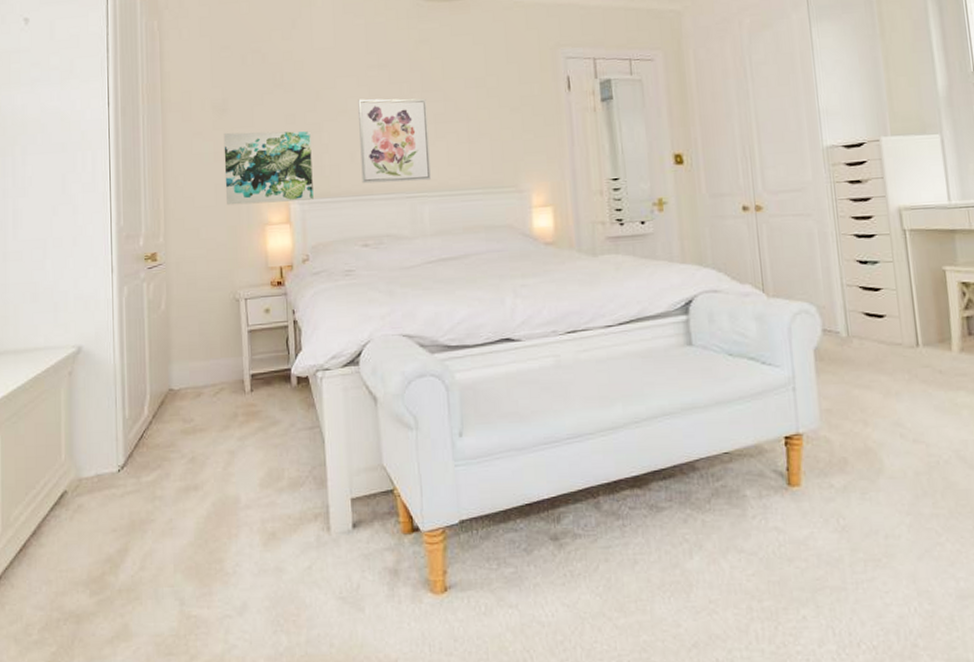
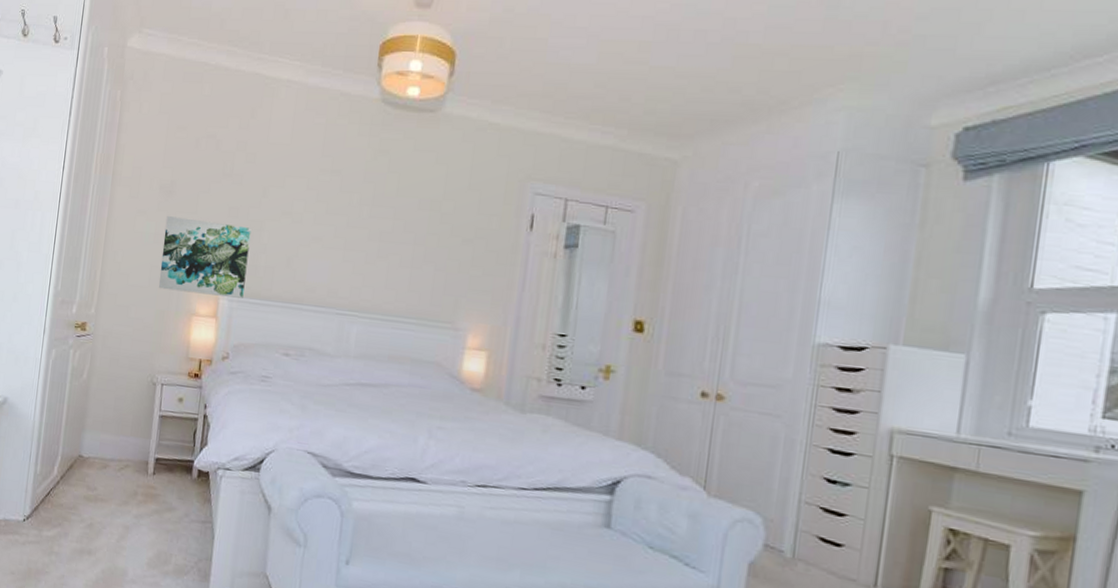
wall art: present [358,98,431,184] -> none [294,203,375,301]

